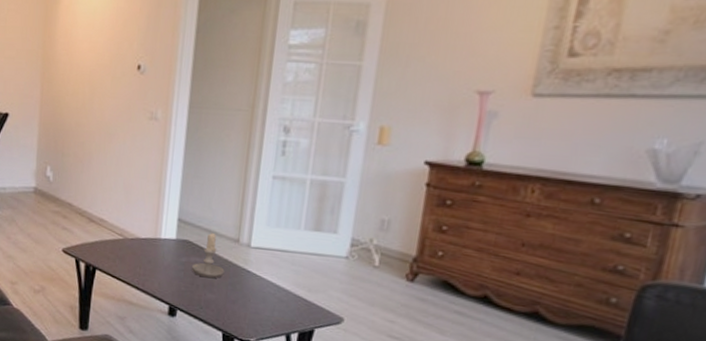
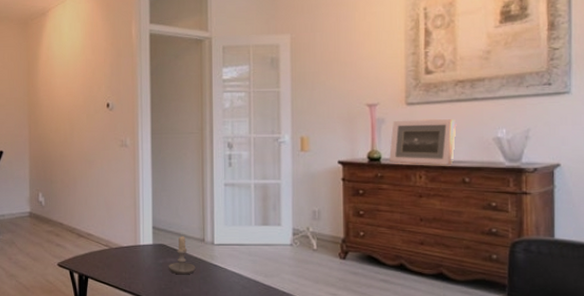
picture frame: none [494,115,598,179] -> present [389,119,456,165]

